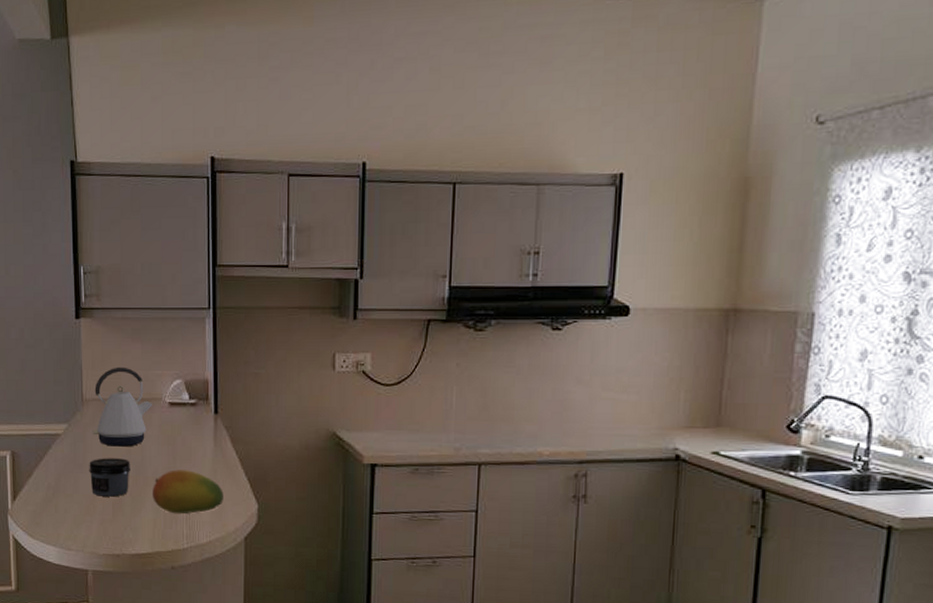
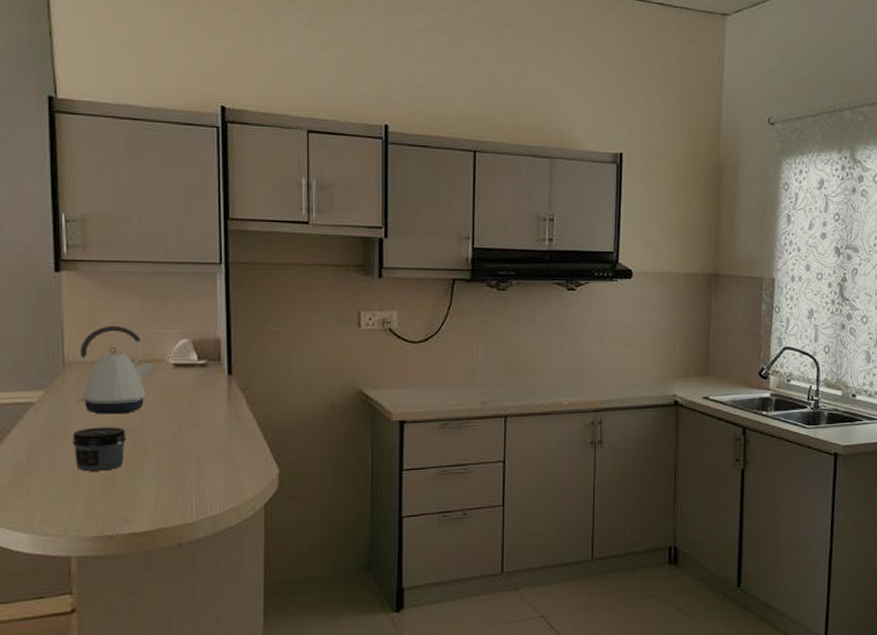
fruit: present [153,470,224,514] -> none [154,436,239,485]

